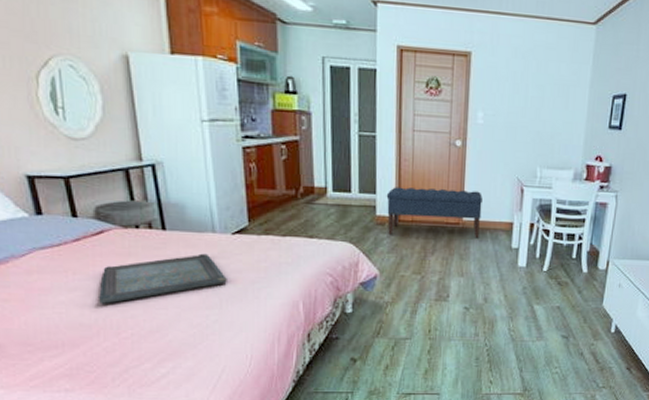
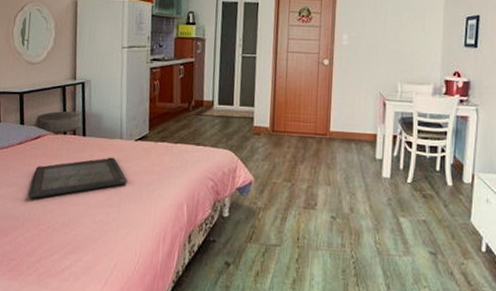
bench: present [386,187,483,239] -> none [262,101,348,149]

